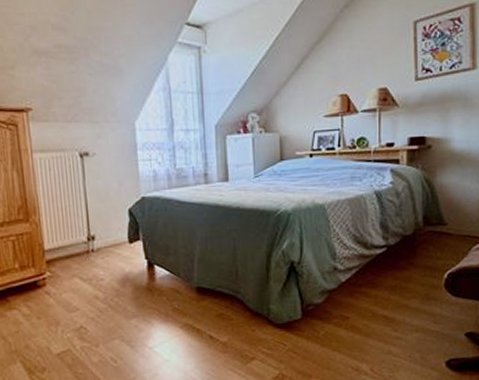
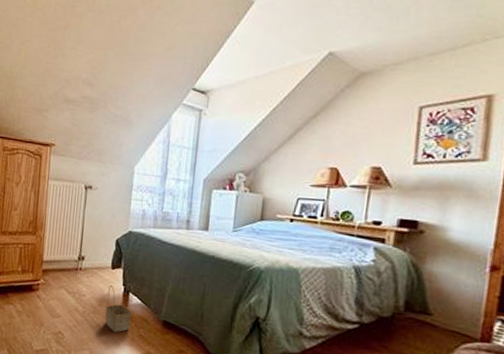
basket: none [129,255,162,312] -> present [105,283,133,333]

